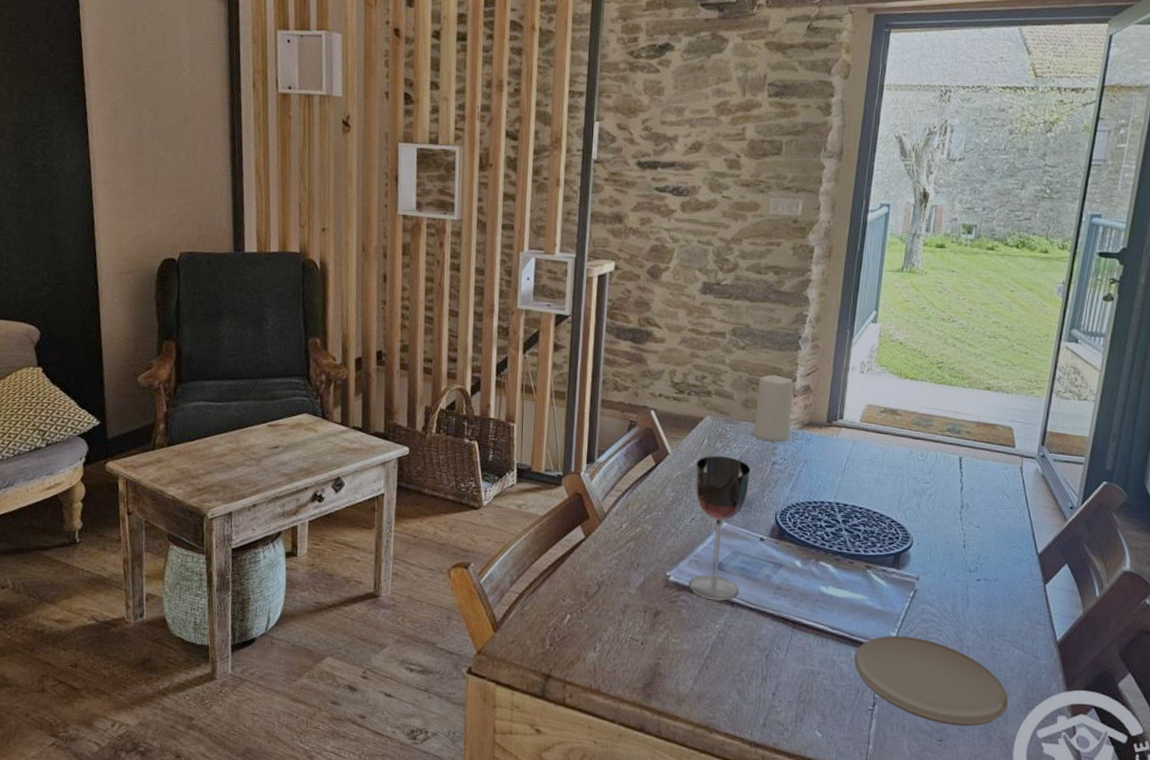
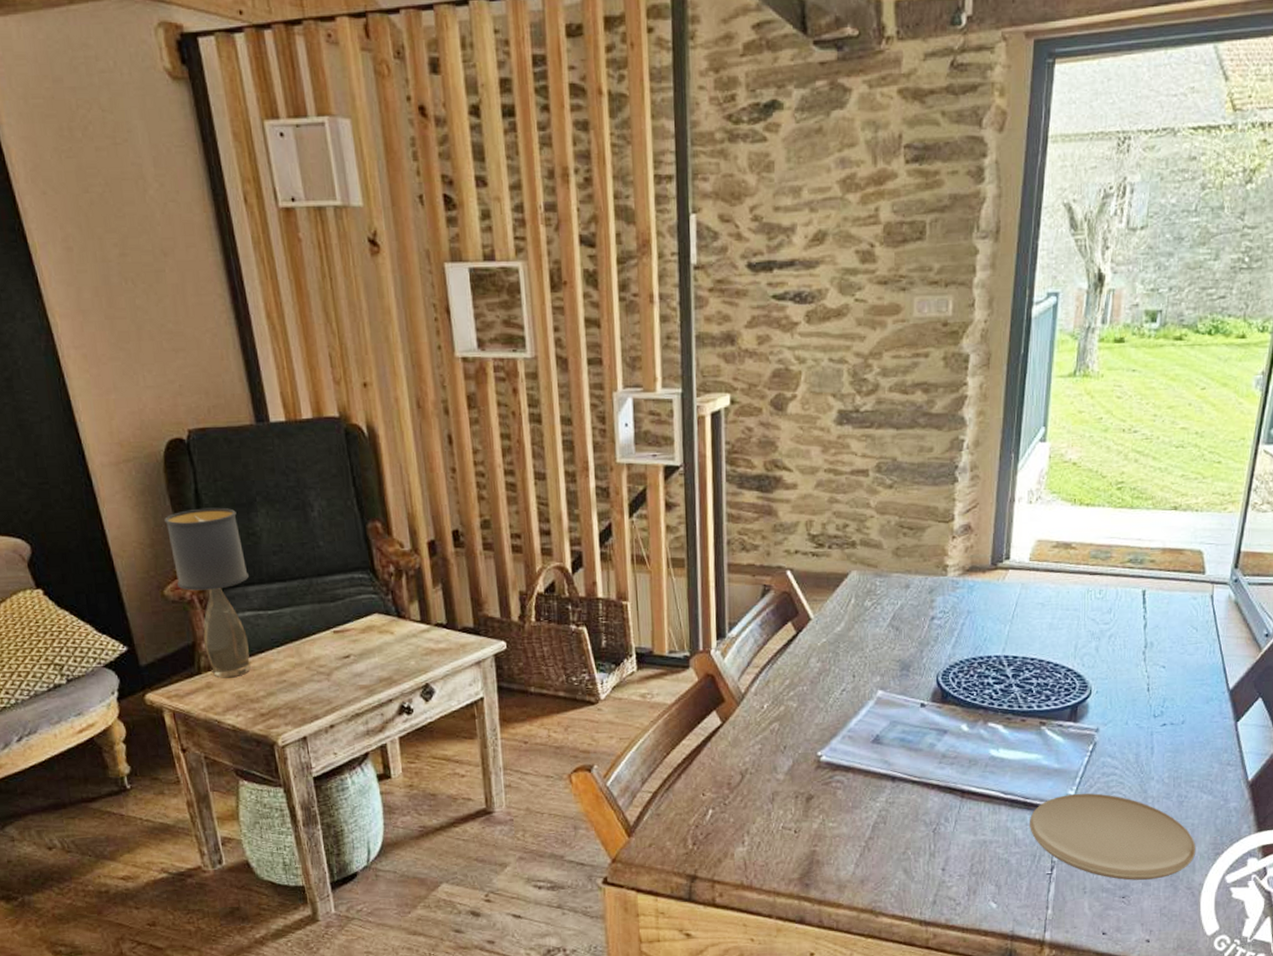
table lamp: none [149,314,207,456] -> present [165,507,252,678]
wineglass: present [689,455,751,601] -> none [843,615,906,777]
candle: present [753,375,793,442] -> none [907,515,951,594]

